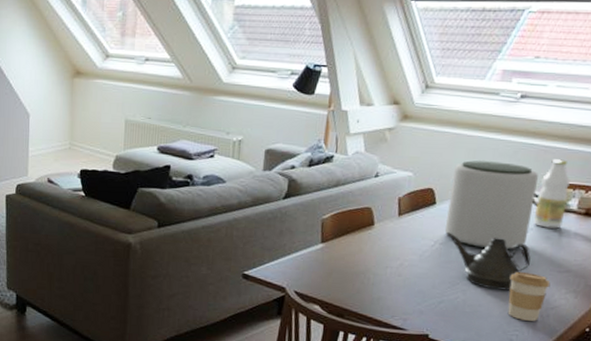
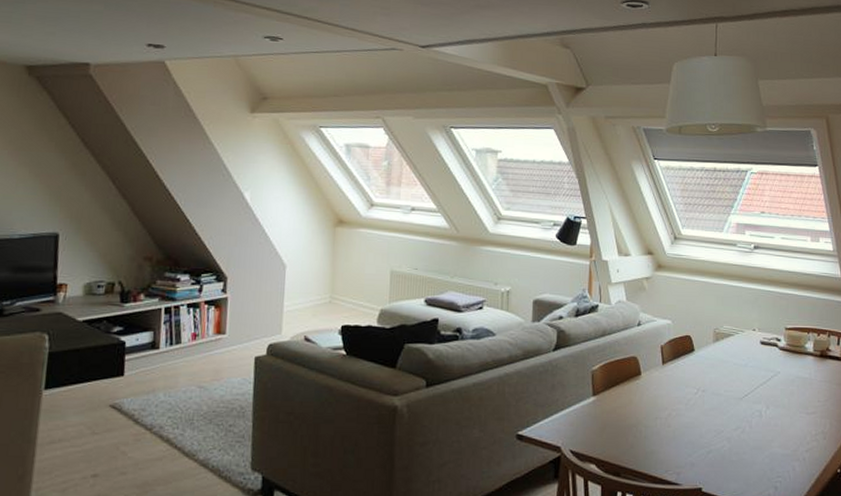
plant pot: present [444,160,539,250] -> none [705,307,779,394]
teapot: present [445,232,531,291] -> none [706,379,782,436]
coffee cup: present [507,271,551,321] -> none [767,415,802,466]
bottle: present [533,159,570,229] -> none [779,305,804,371]

